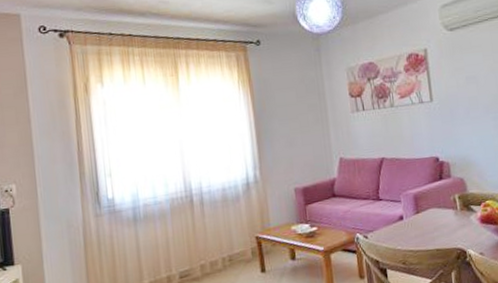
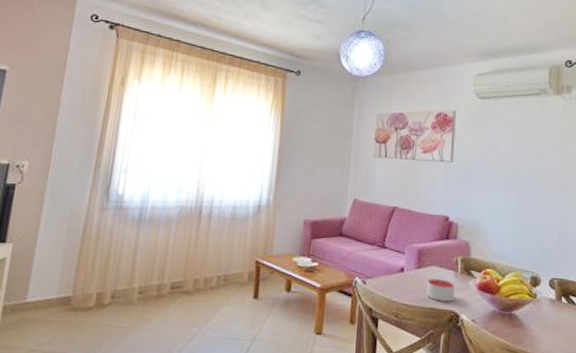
candle: none [428,219,459,242] -> present [426,279,455,302]

